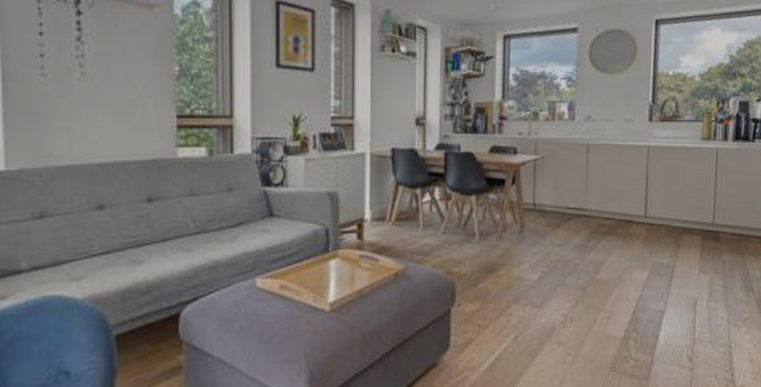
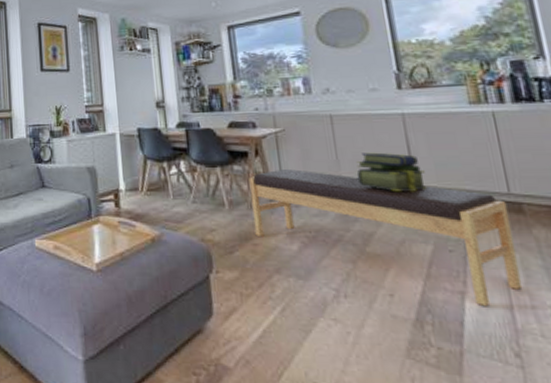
bench: none [501,198,710,322] -> present [248,168,523,307]
stack of books: none [600,183,655,222] -> present [356,152,428,192]

